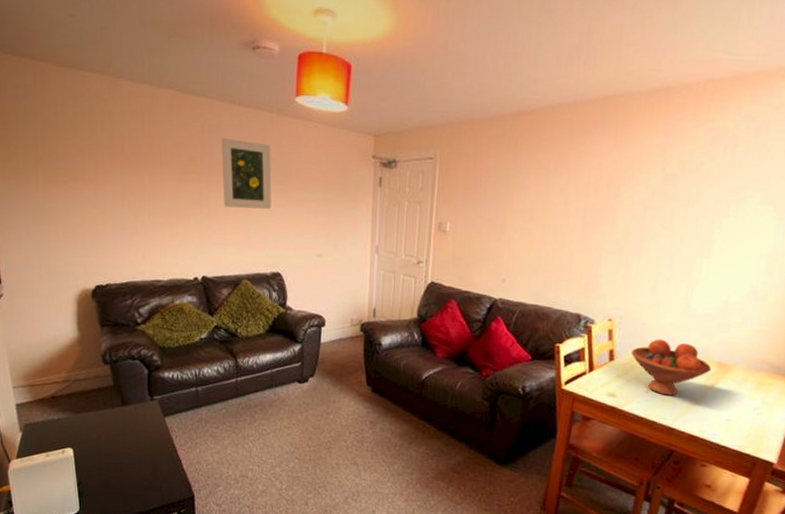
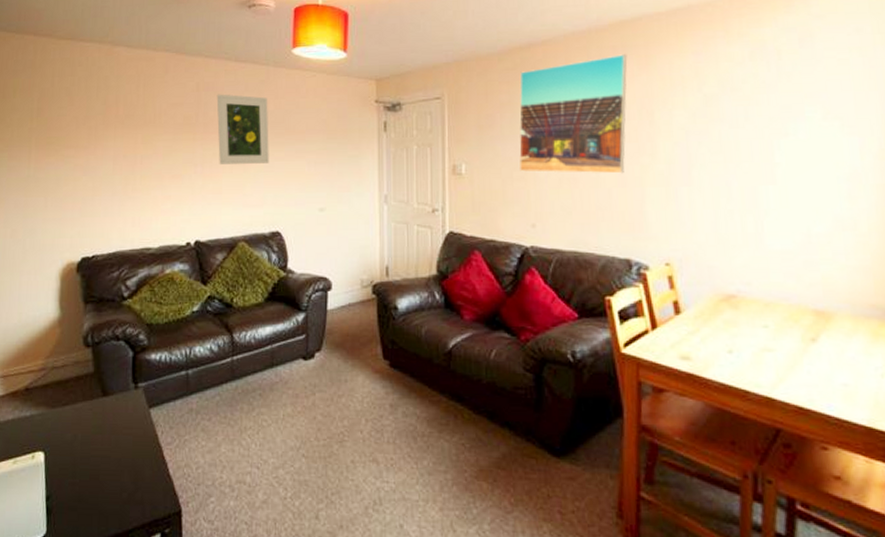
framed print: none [498,129,606,241] -> present [519,54,628,174]
fruit bowl: present [631,339,712,396] -> none [701,284,808,356]

